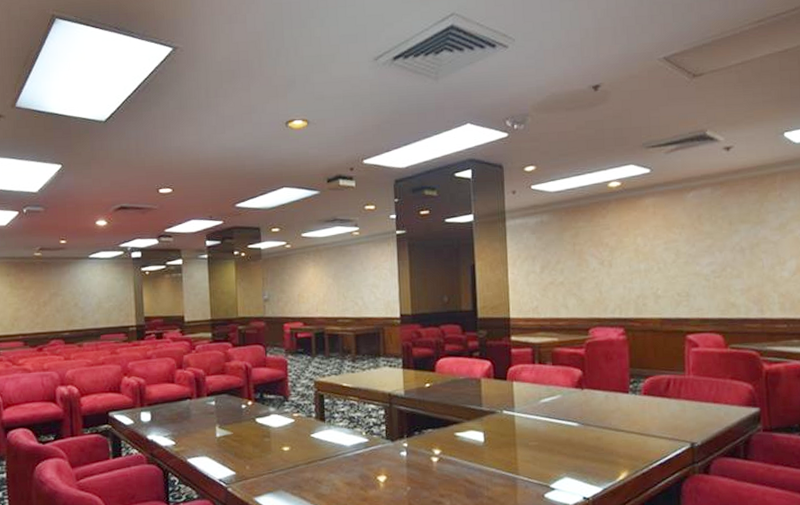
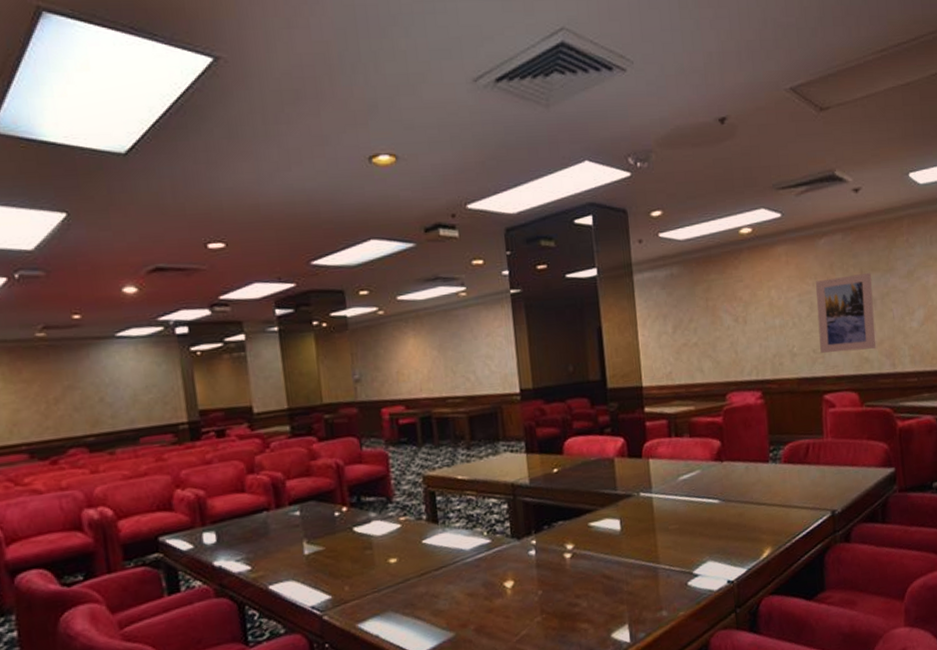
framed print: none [682,224,743,297] -> present [816,272,876,353]

